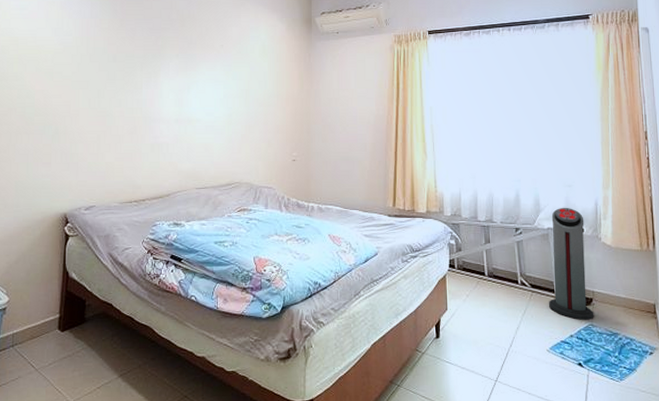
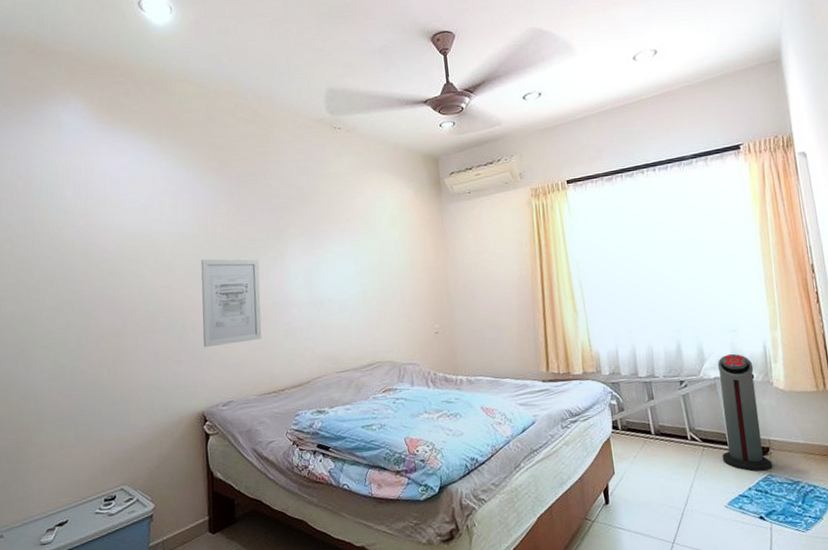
wall art: none [73,70,134,153] -> present [200,259,262,348]

